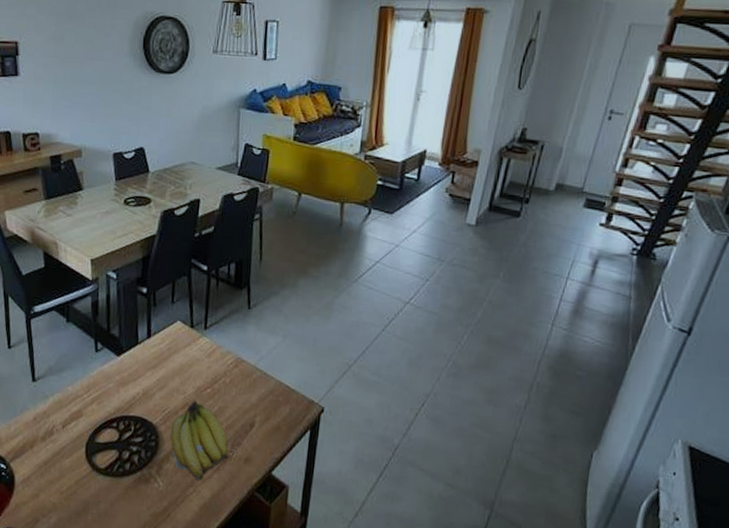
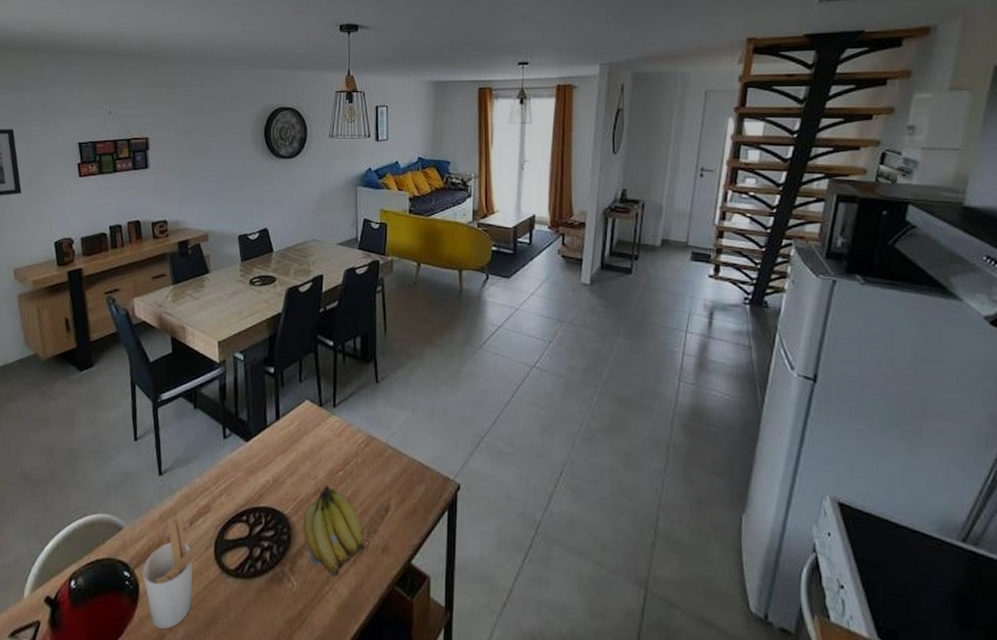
utensil holder: none [18,419,86,515] -> present [142,516,215,629]

